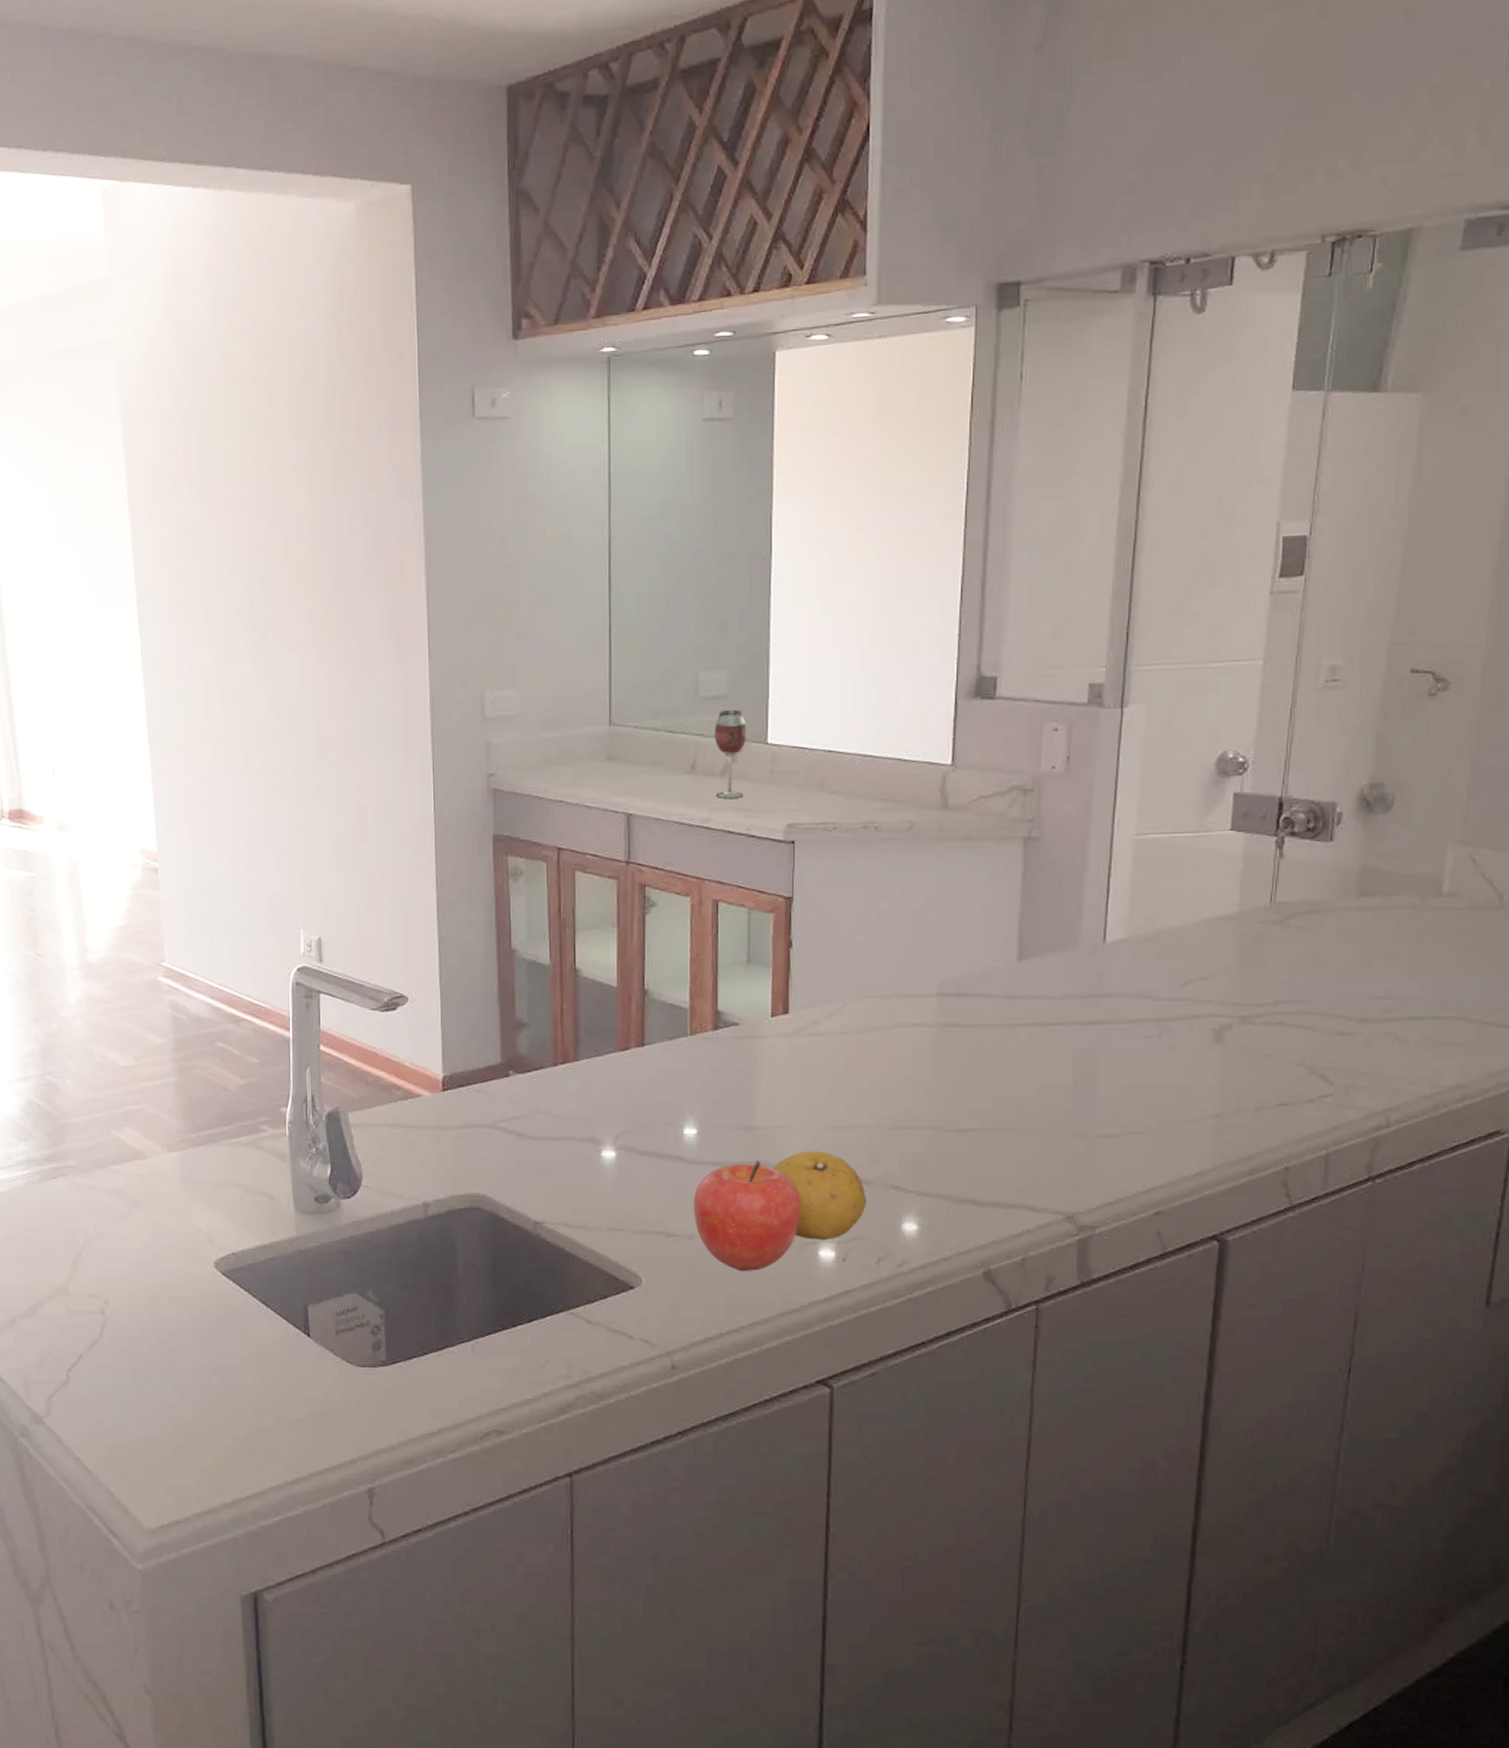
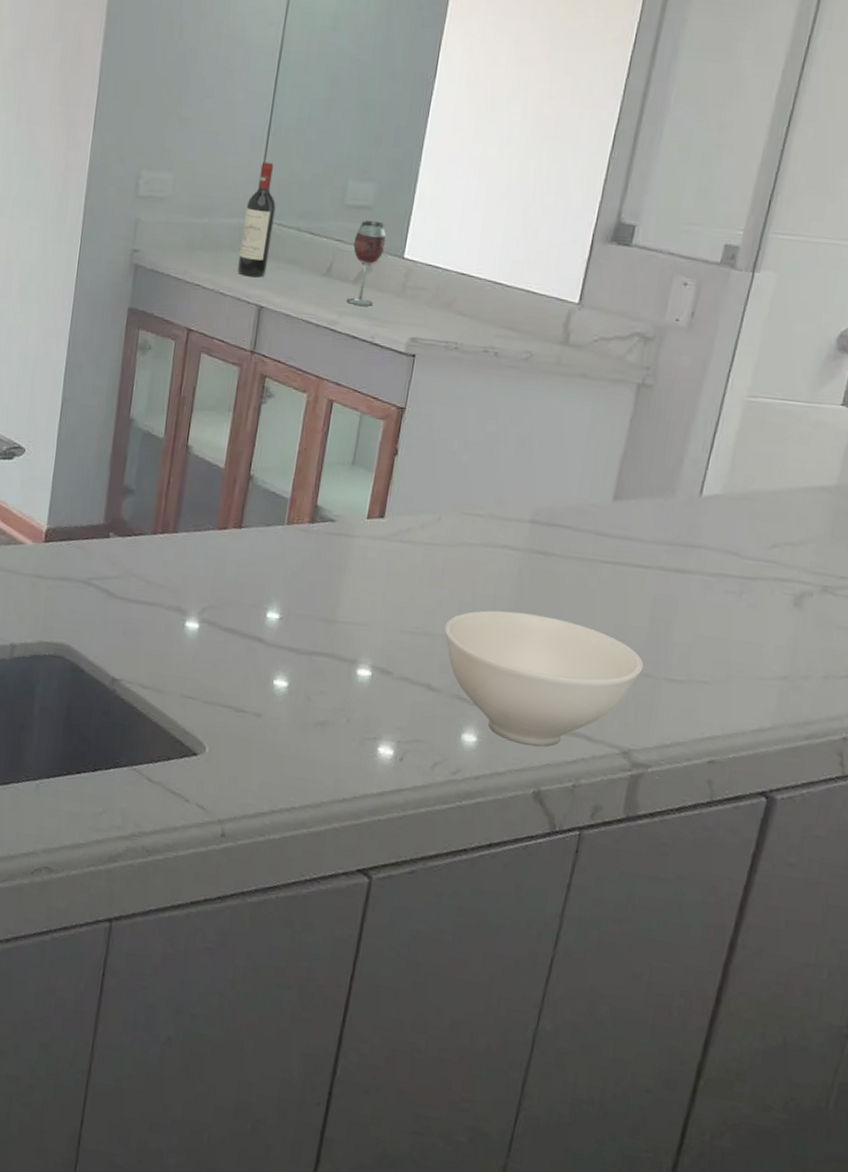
wine bottle: none [598,664,630,785] -> present [237,162,276,278]
fruit: present [693,1160,802,1271] -> none [264,652,370,757]
fruit: present [773,1150,866,1240] -> none [346,651,432,738]
bowl: none [867,1090,1075,1224] -> present [444,610,644,747]

